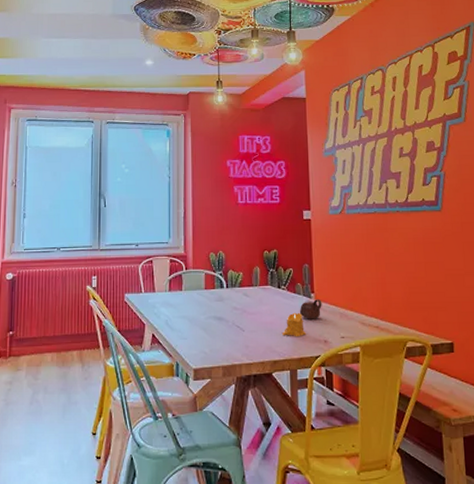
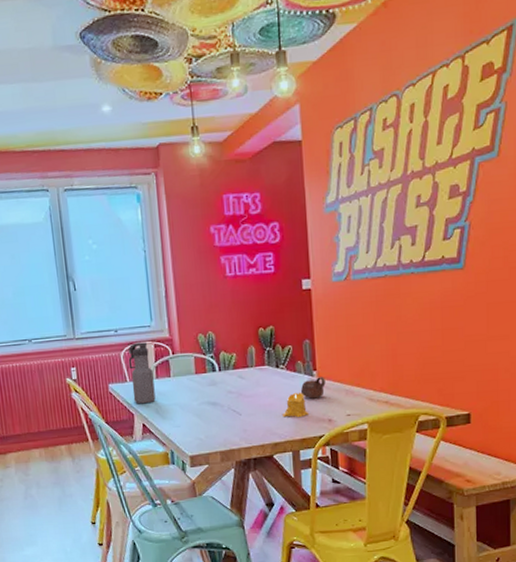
water bottle: none [145,257,167,315] -> present [128,342,156,404]

